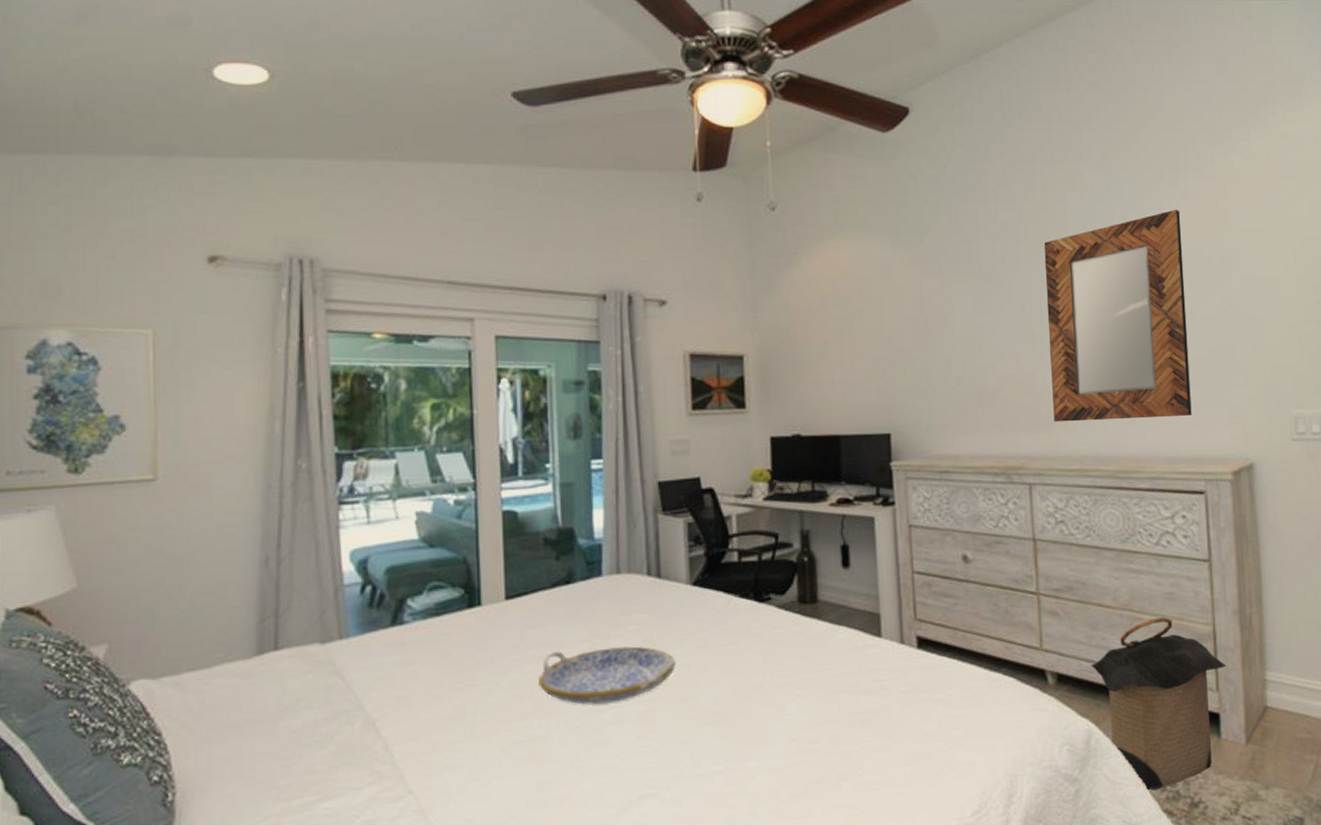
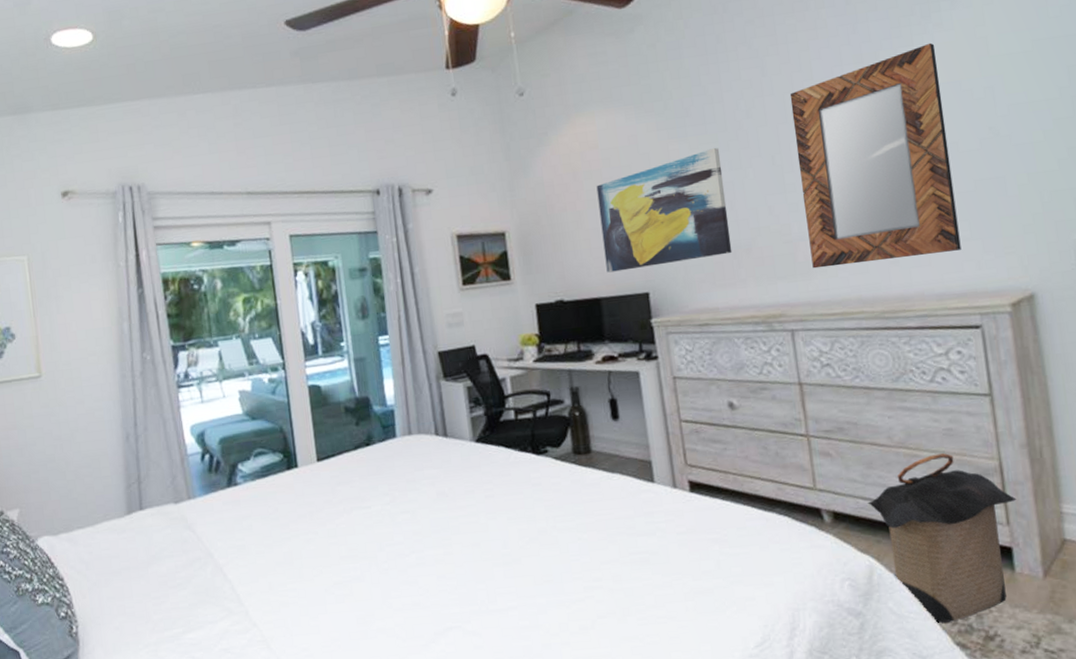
serving tray: present [538,646,676,705] -> none [350,498,467,550]
wall art: none [844,289,977,409] -> present [596,148,732,273]

